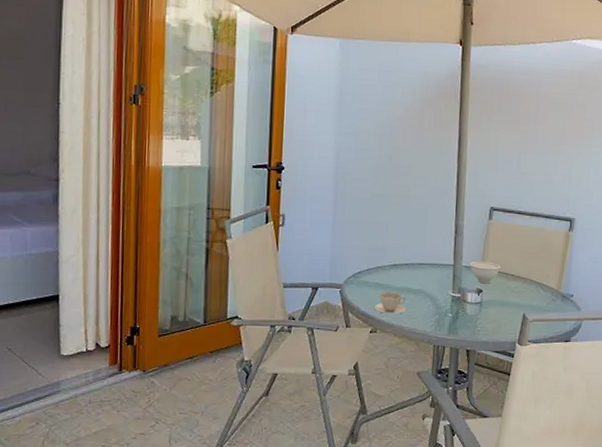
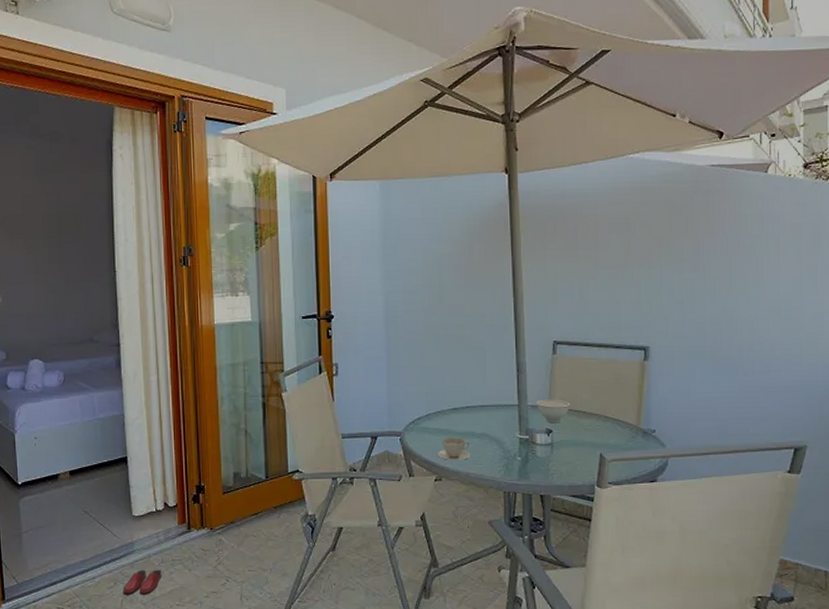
slippers: none [45,409,89,435] -> present [123,569,162,595]

